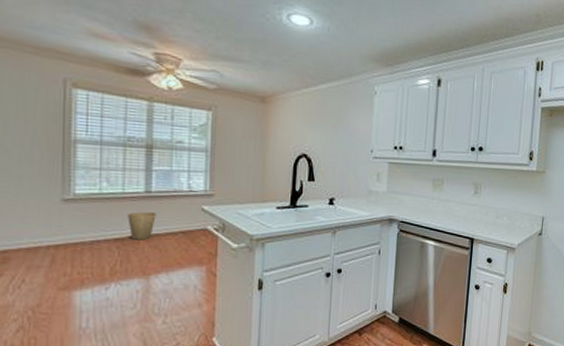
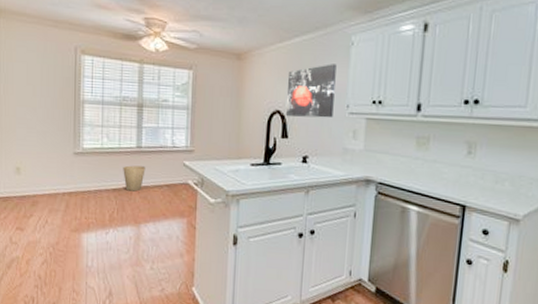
wall art: none [313,111,361,162] -> present [286,64,337,118]

